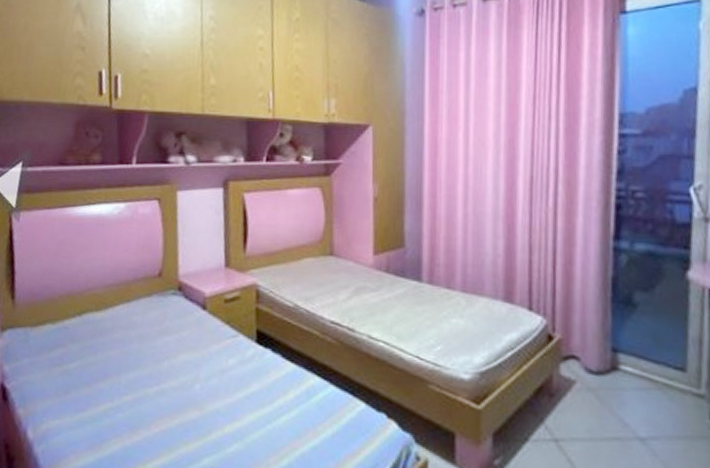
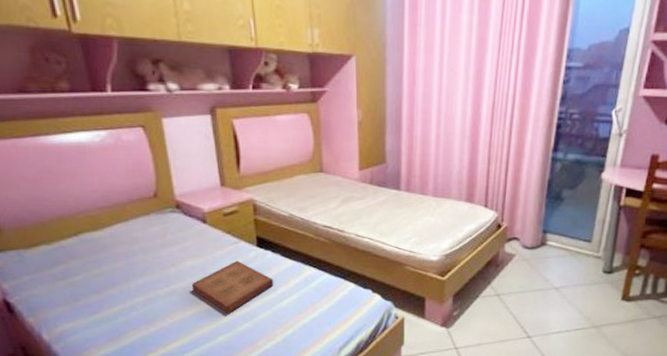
book: none [182,358,272,428] -> present [191,260,274,314]

